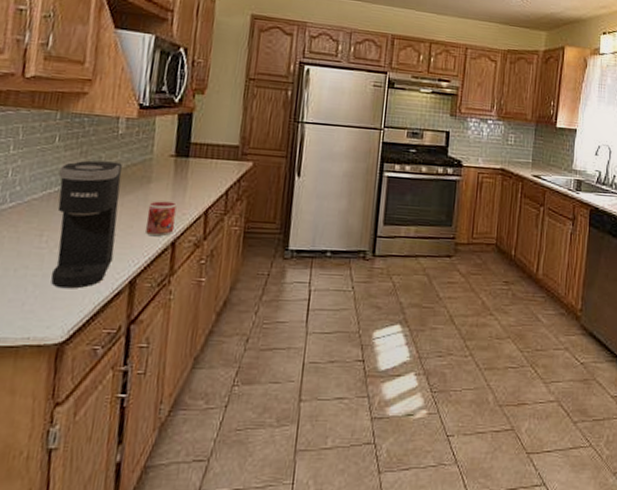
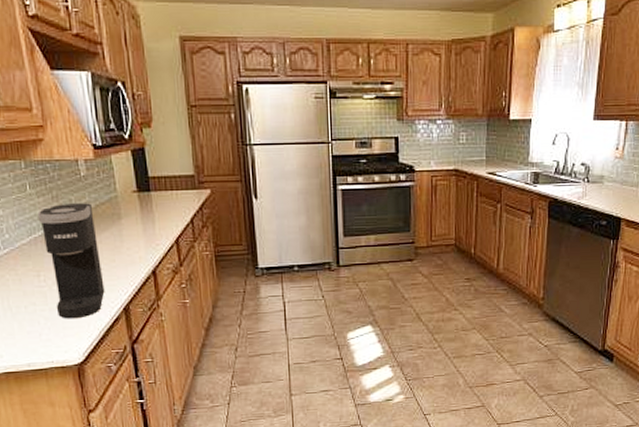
mug: present [146,201,177,237] -> none [124,234,151,268]

